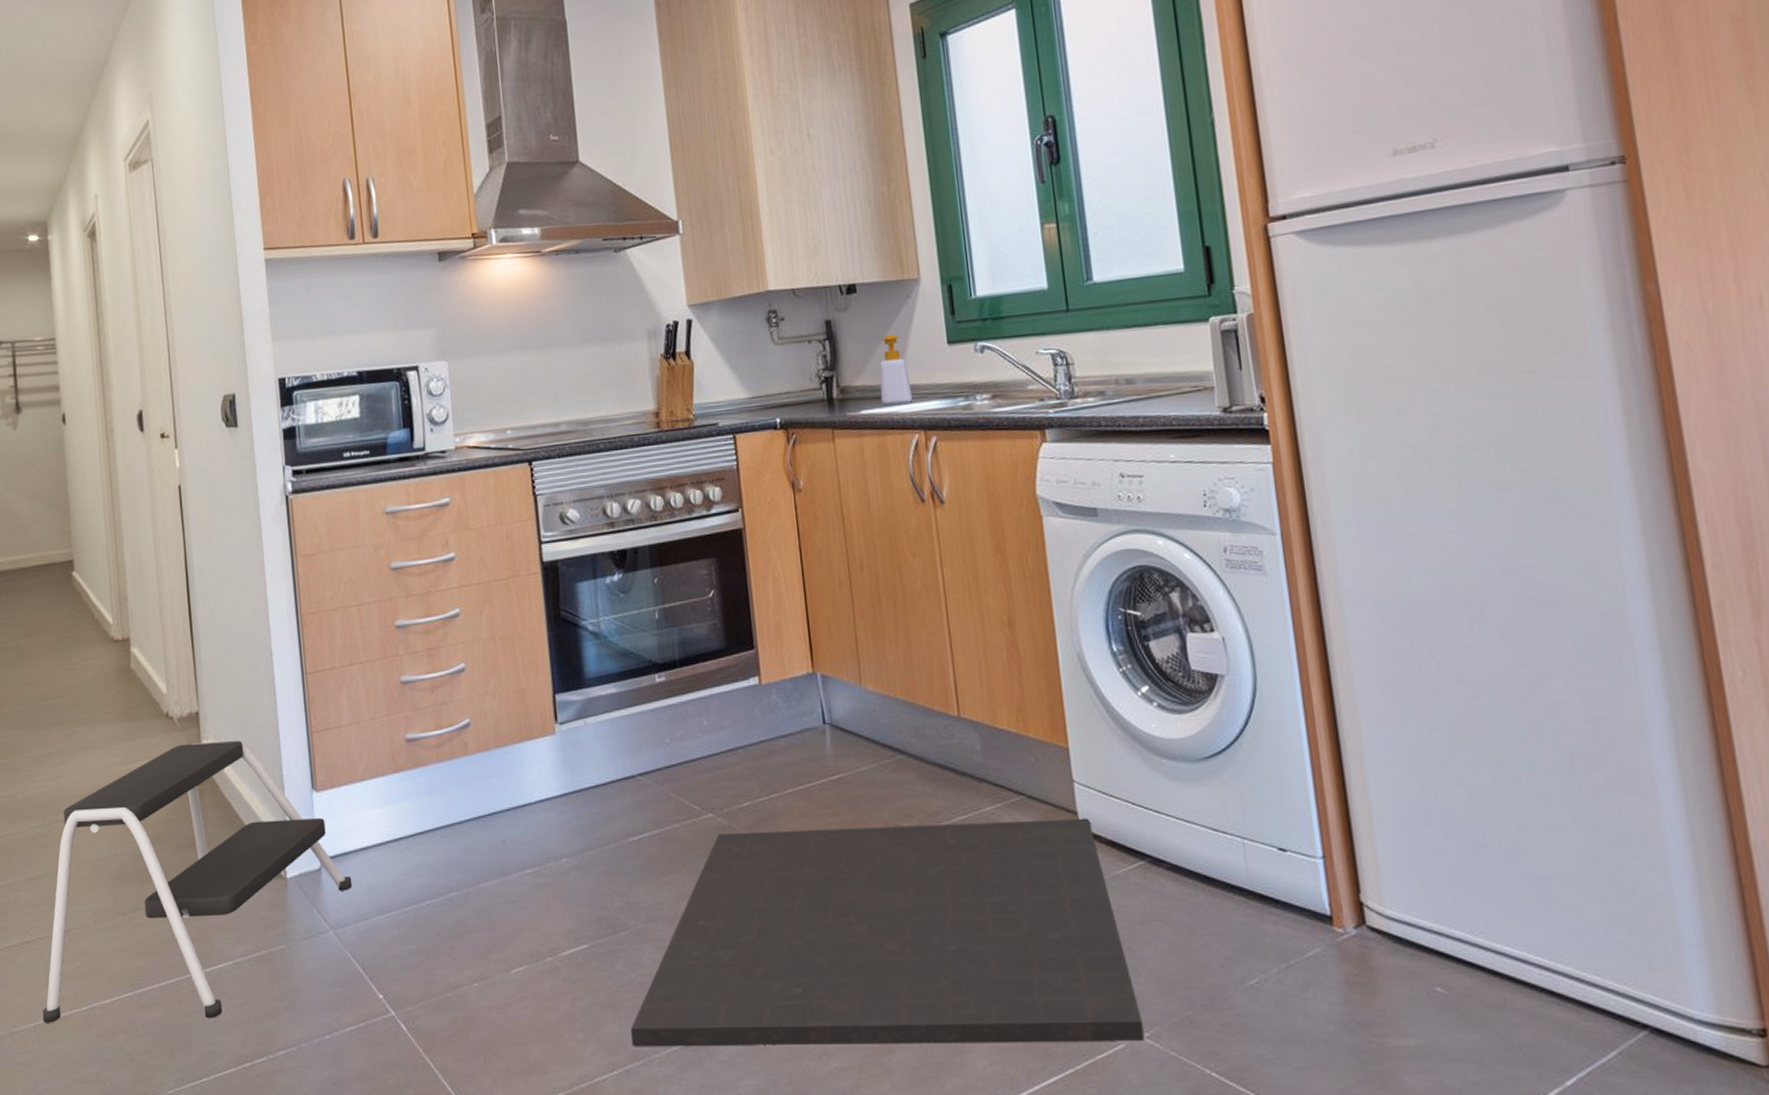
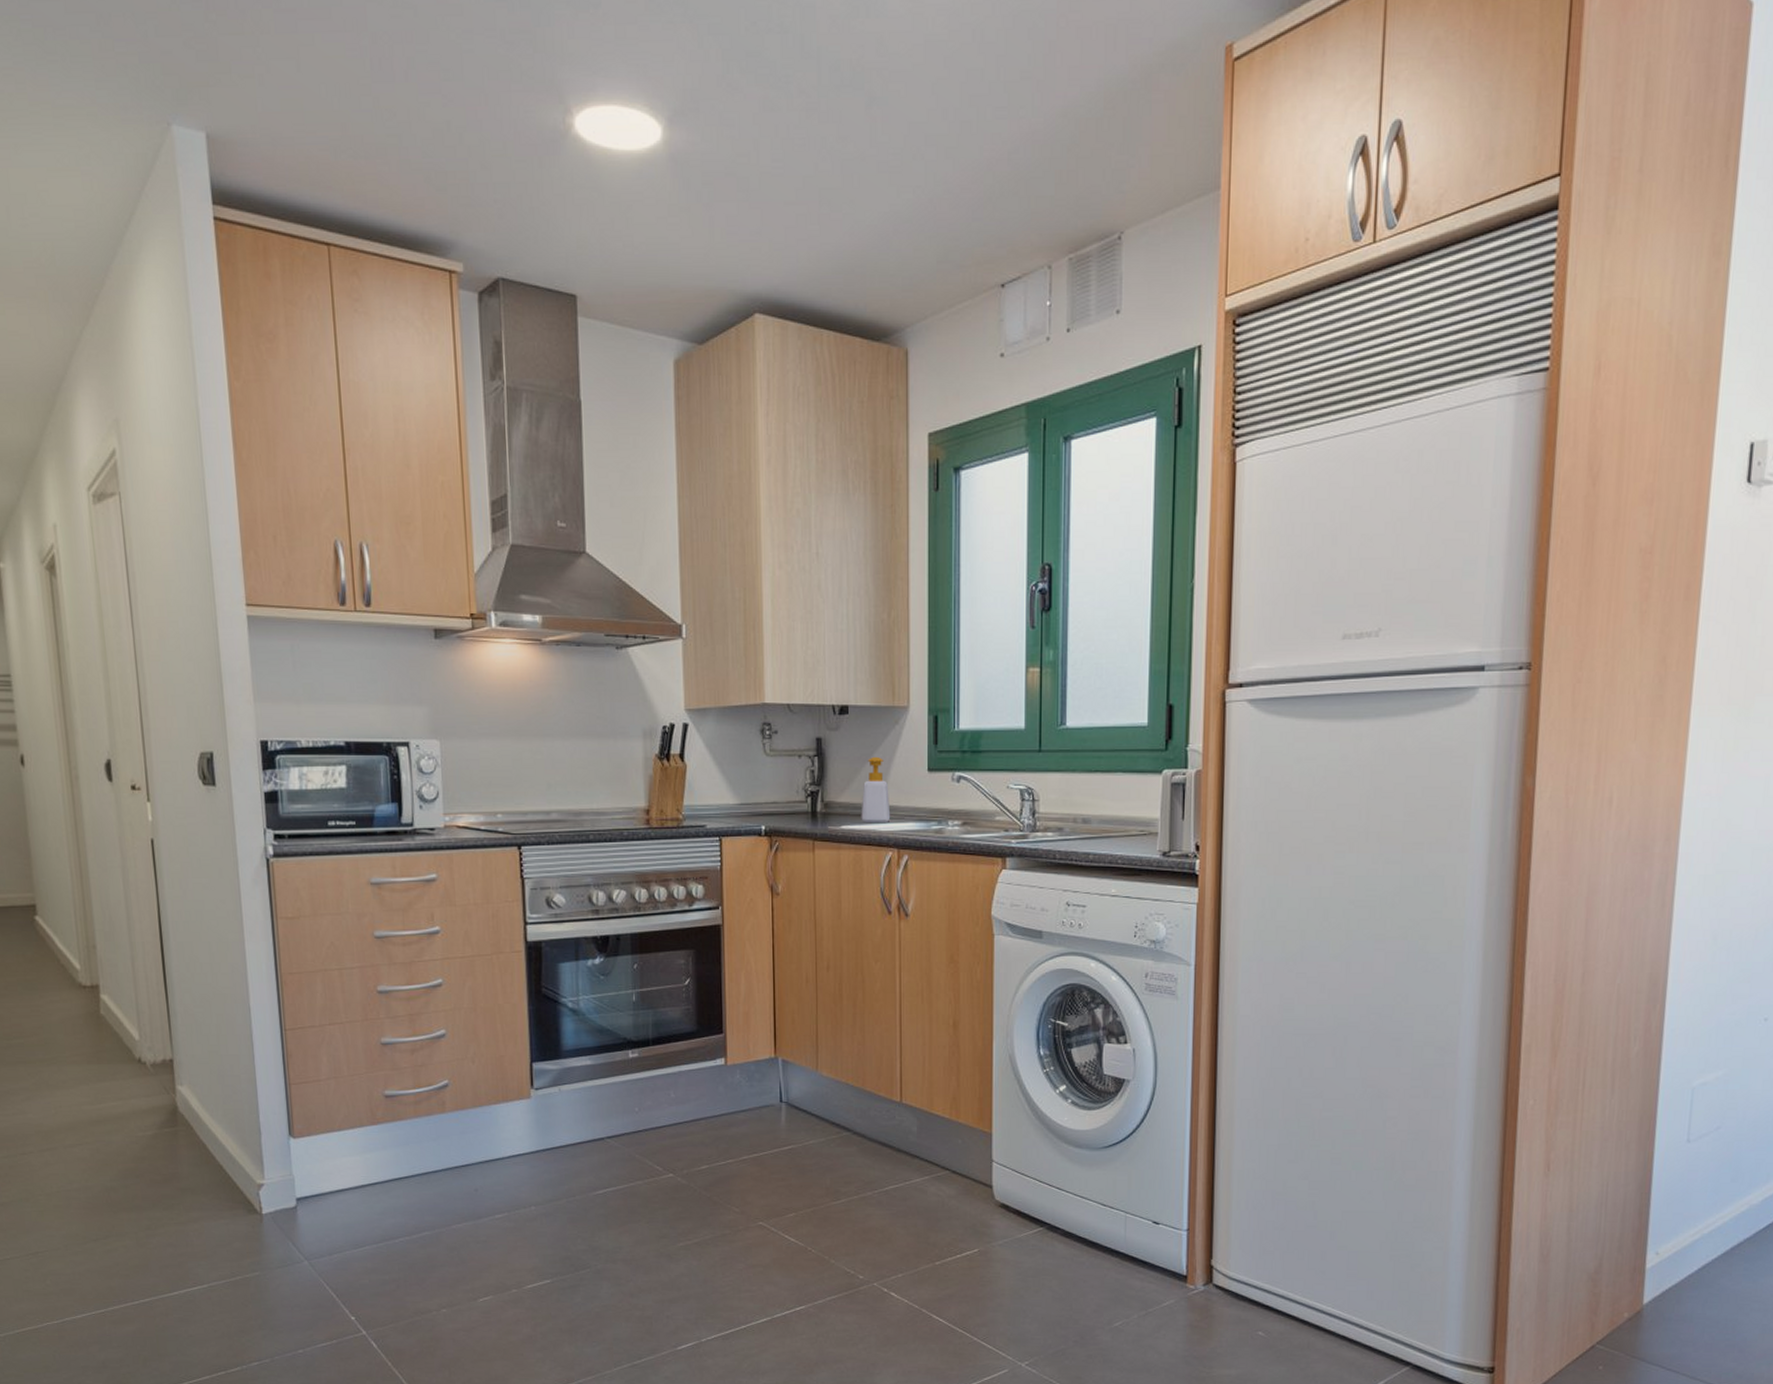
step stool: present [42,740,353,1023] -> none [11,1087,328,1334]
doormat: present [631,818,1145,1046] -> none [586,1190,1024,1367]

